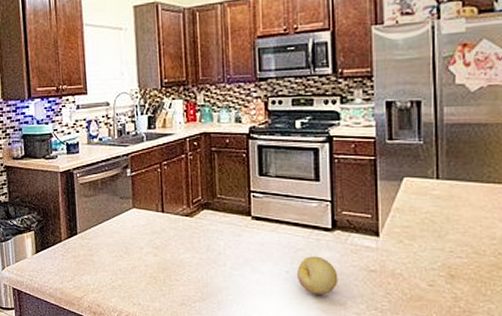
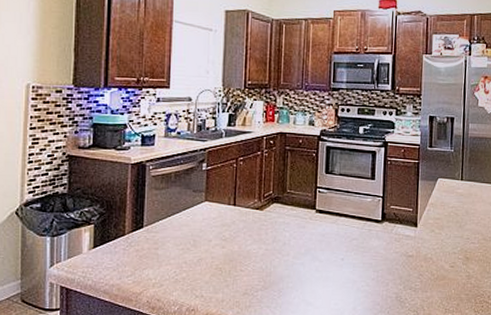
fruit: present [297,256,338,296] -> none [350,244,384,279]

